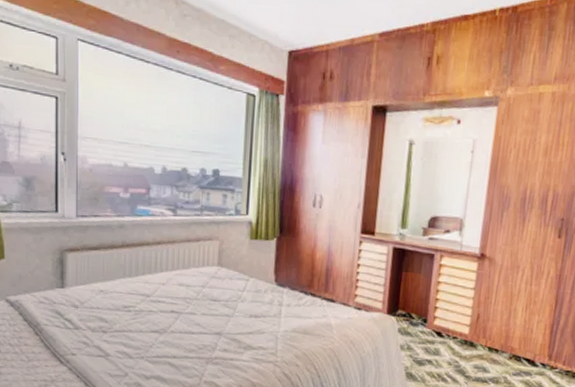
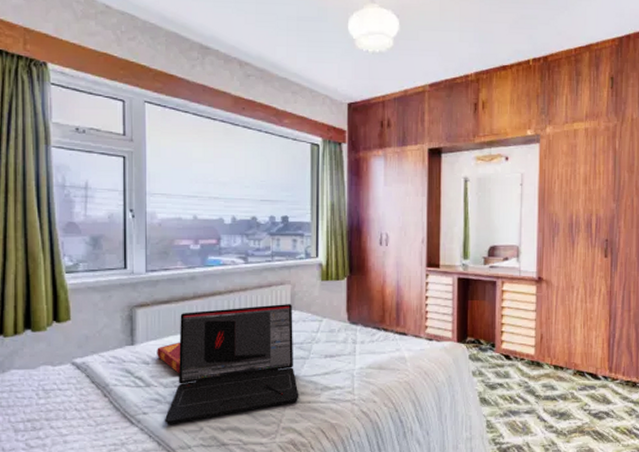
hardback book: none [85,289,108,320] -> present [157,342,180,374]
laptop: none [91,259,222,368] -> present [164,304,299,425]

